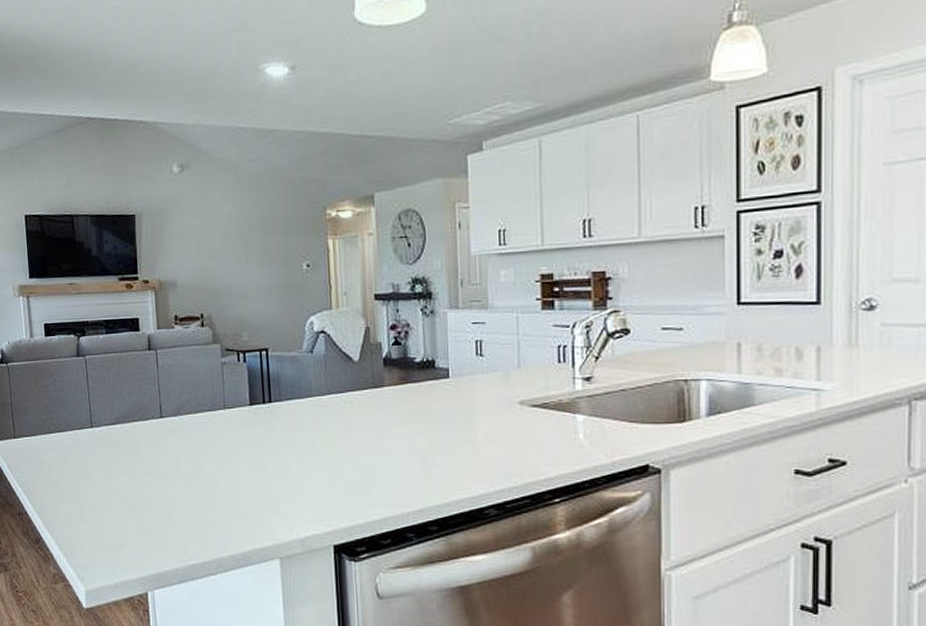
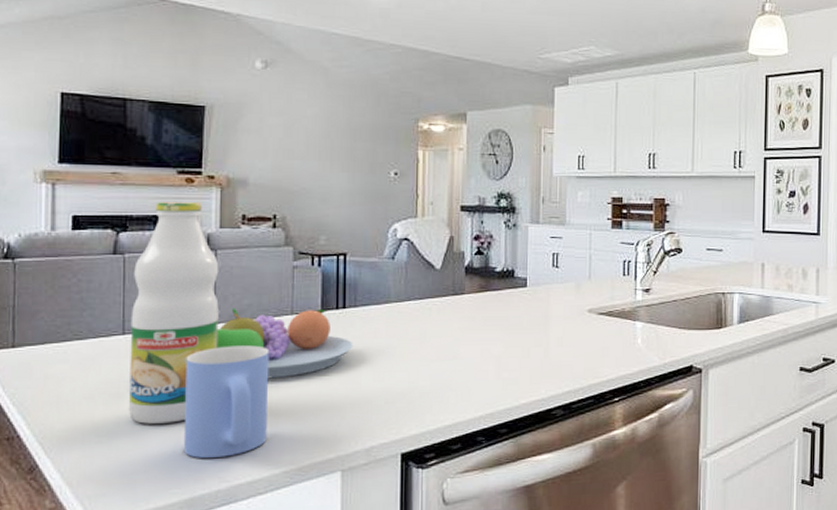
bottle: none [94,305,166,507] -> present [129,201,219,424]
mug: none [141,438,213,539] -> present [183,345,269,458]
fruit bowl: none [163,403,282,469] -> present [217,308,353,379]

